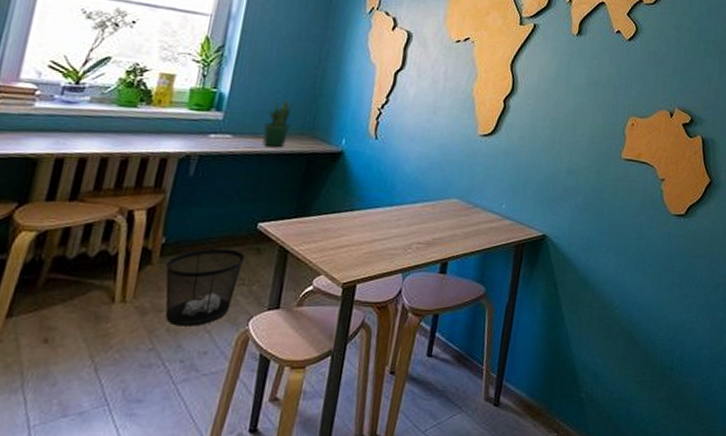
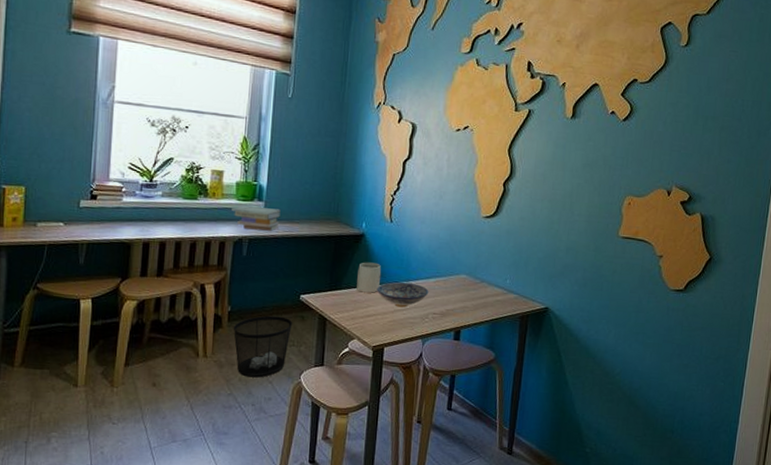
books: none [180,115,244,147] -> present [231,205,281,231]
planter: present [262,99,293,148] -> none [297,189,319,231]
mug: none [328,184,361,220] -> present [356,262,382,293]
bowl: none [353,207,414,237] -> present [377,282,429,308]

